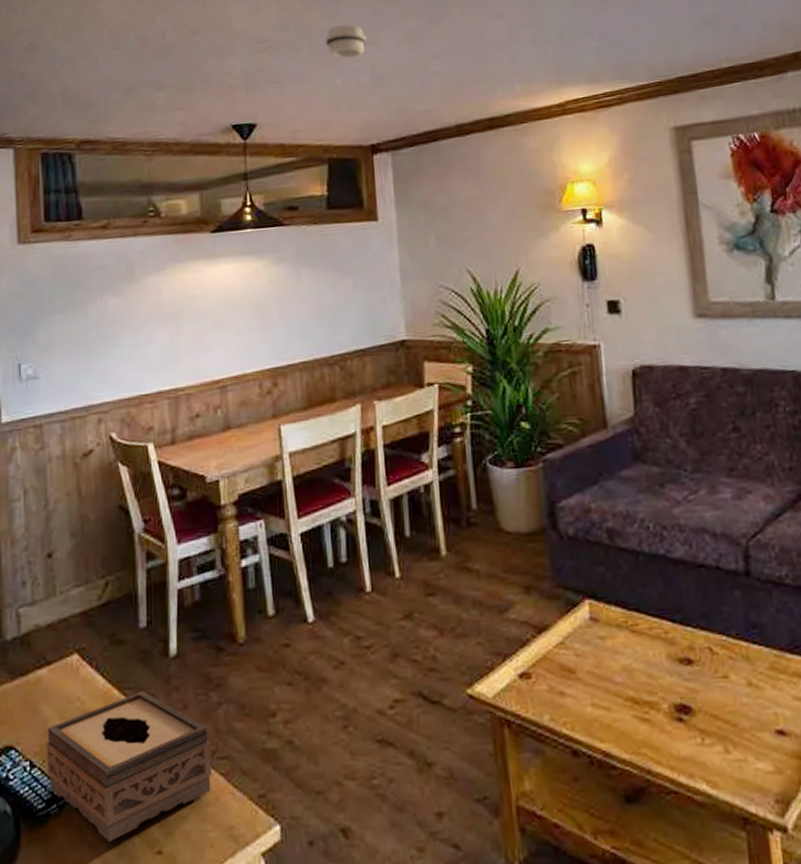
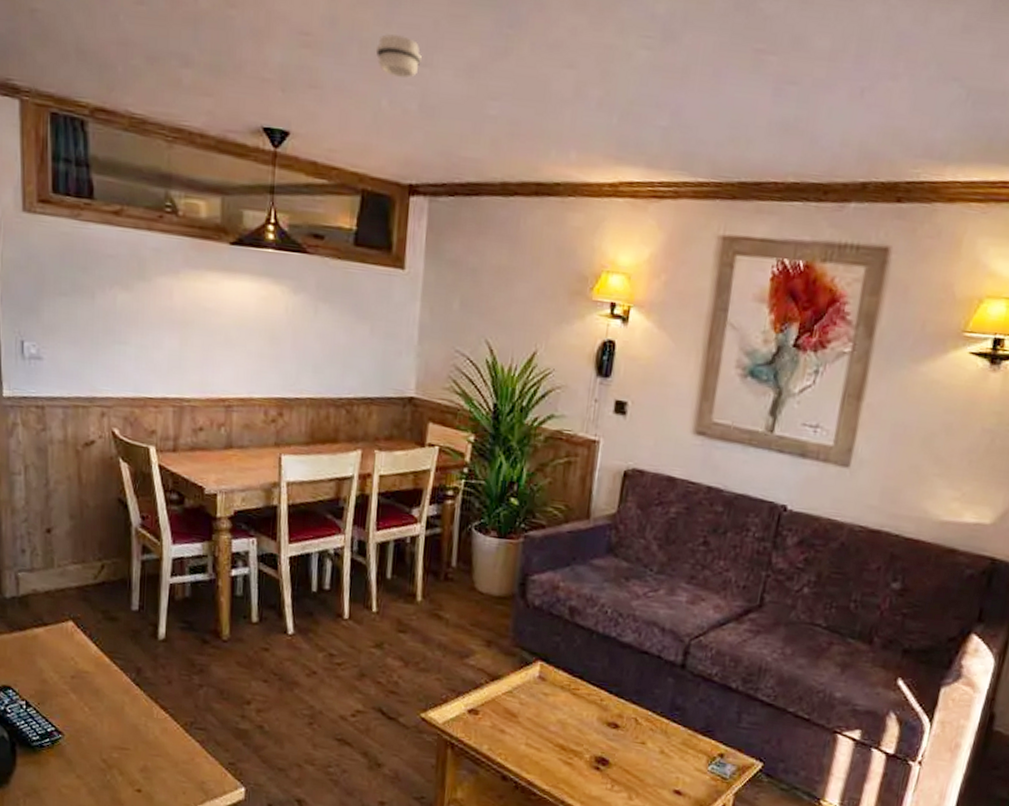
tissue box: present [46,691,212,841] -> none [41,662,190,775]

